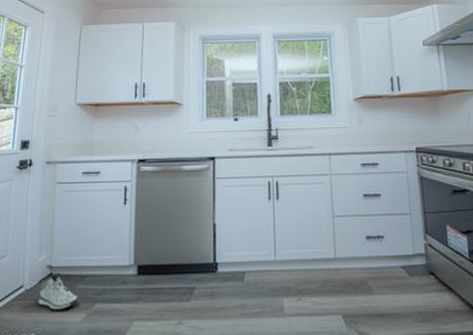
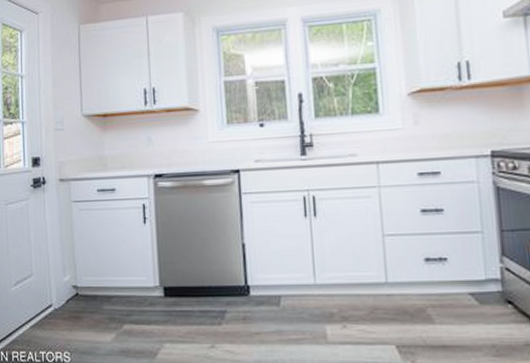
sneaker: present [38,272,78,310] -> none [67,292,107,329]

